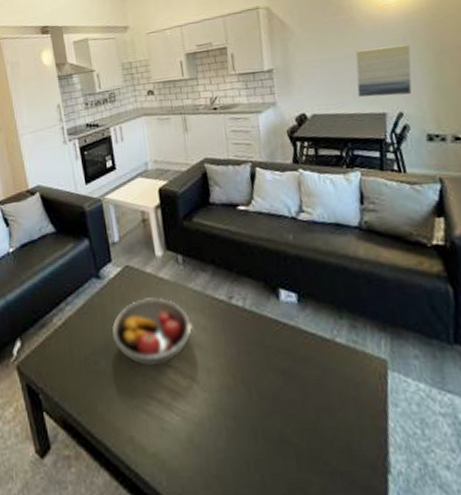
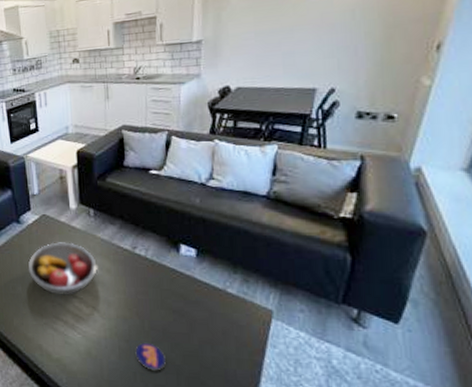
coaster: none [244,417,282,455] -> present [135,342,166,371]
wall art: present [355,44,412,97] -> none [289,16,358,72]

